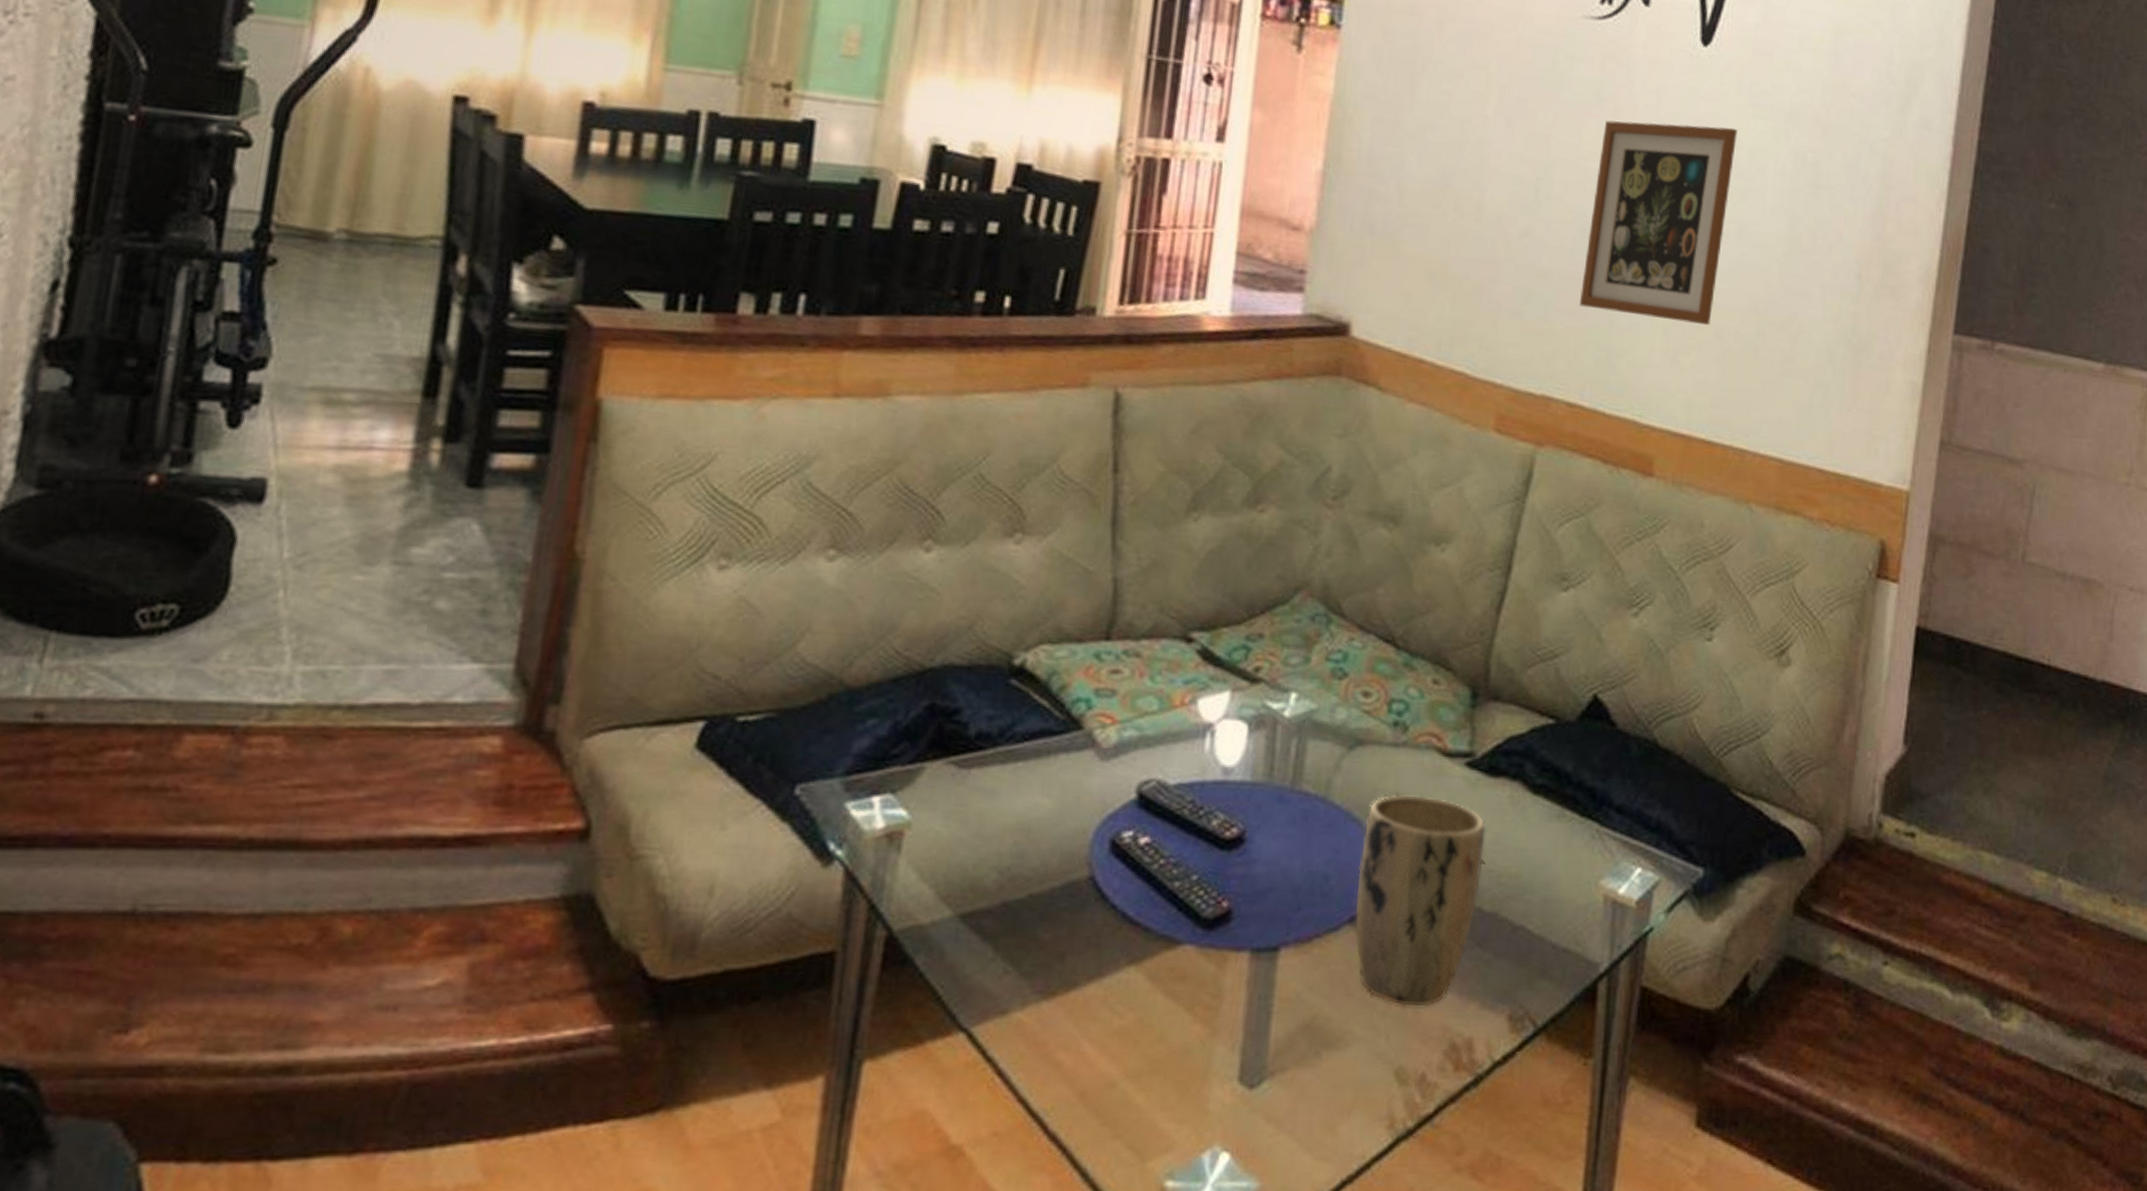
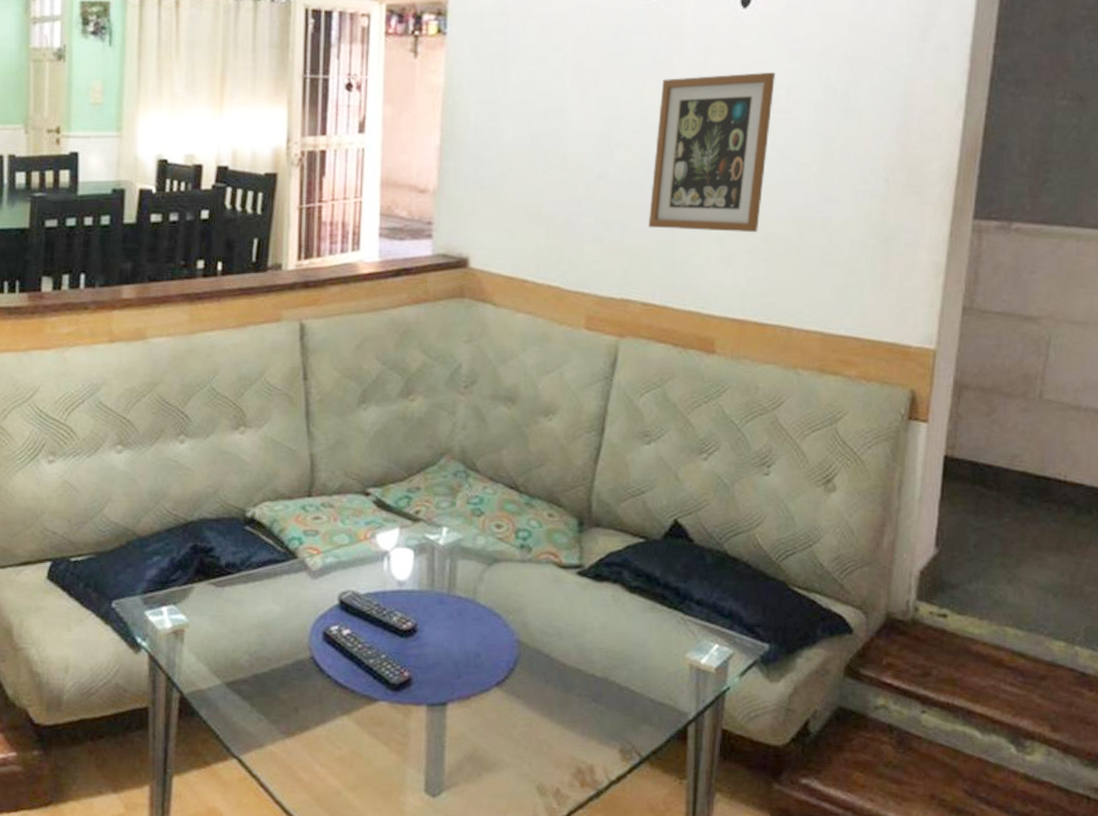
plant pot: present [1355,794,1486,1007] -> none [500,596,595,743]

